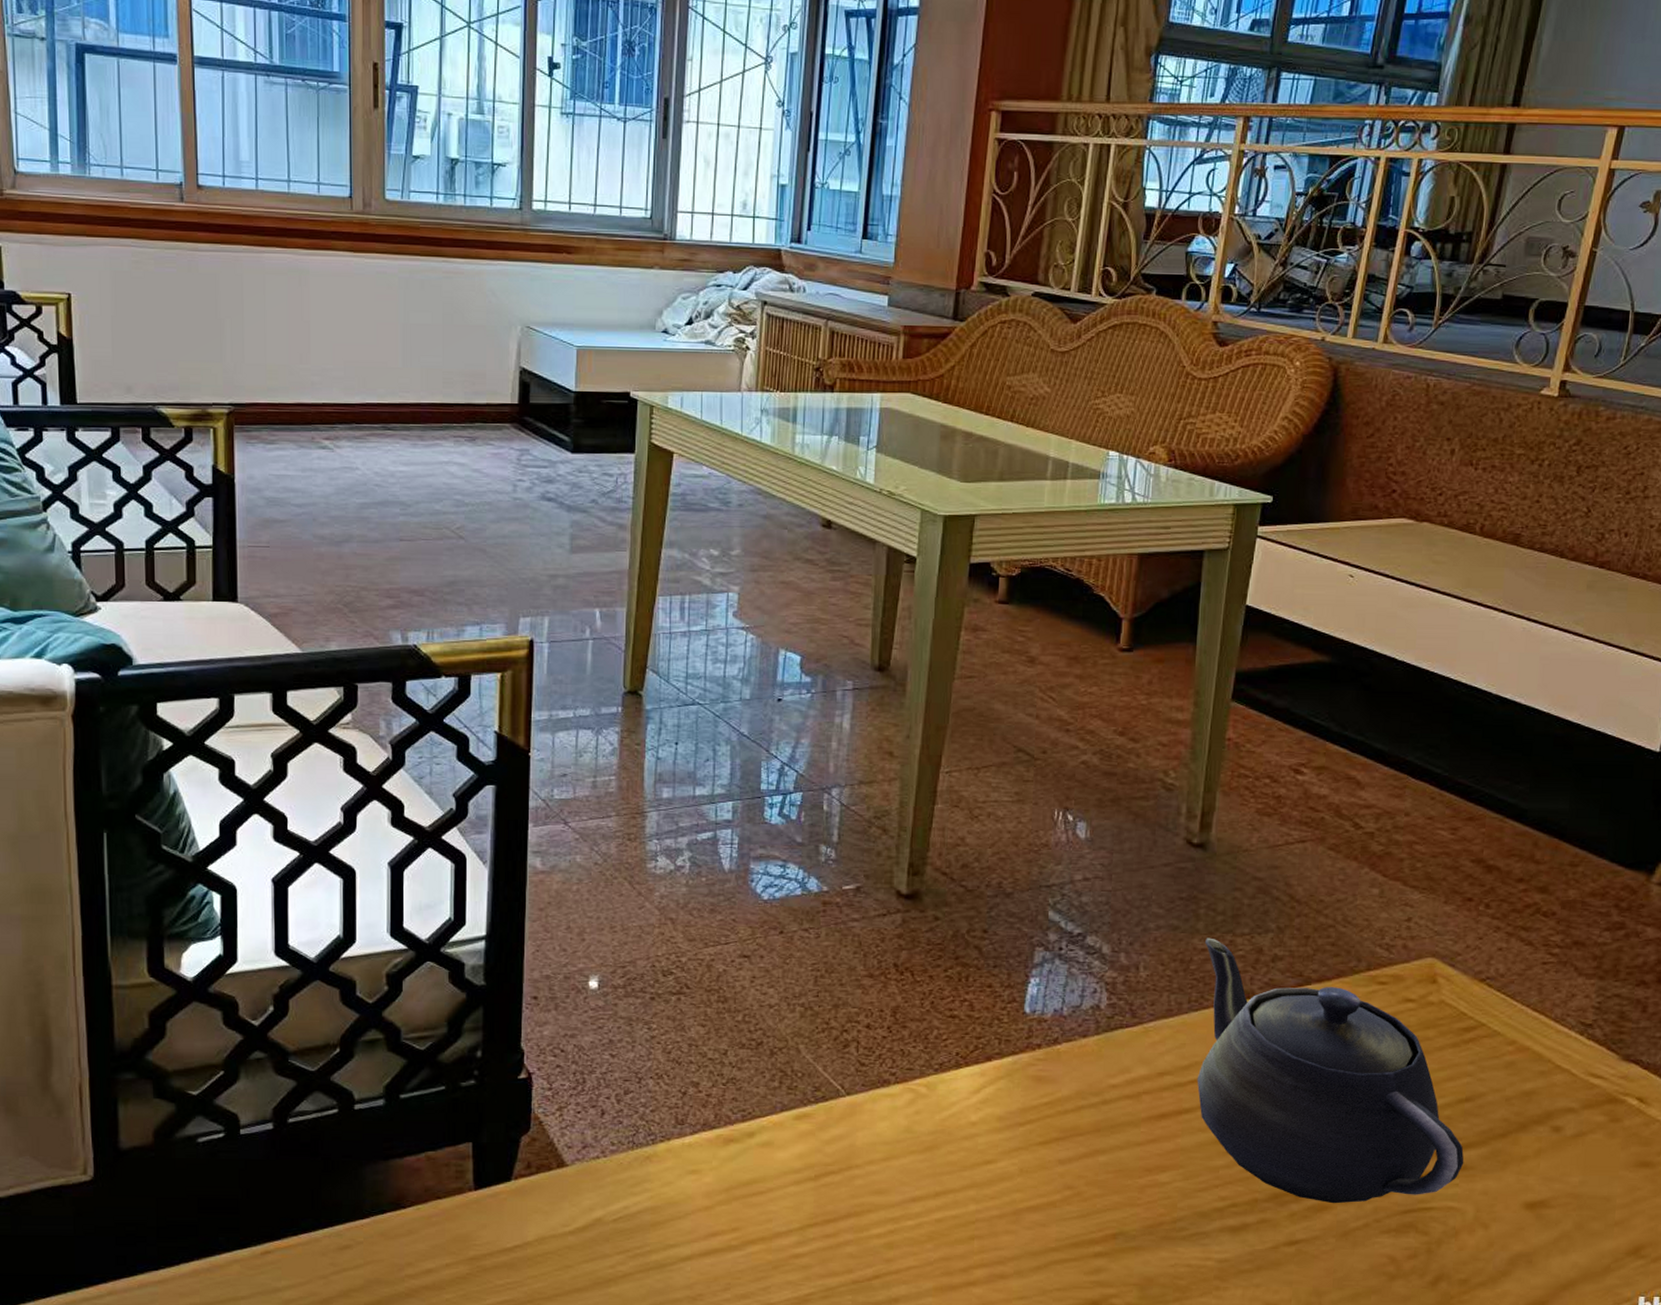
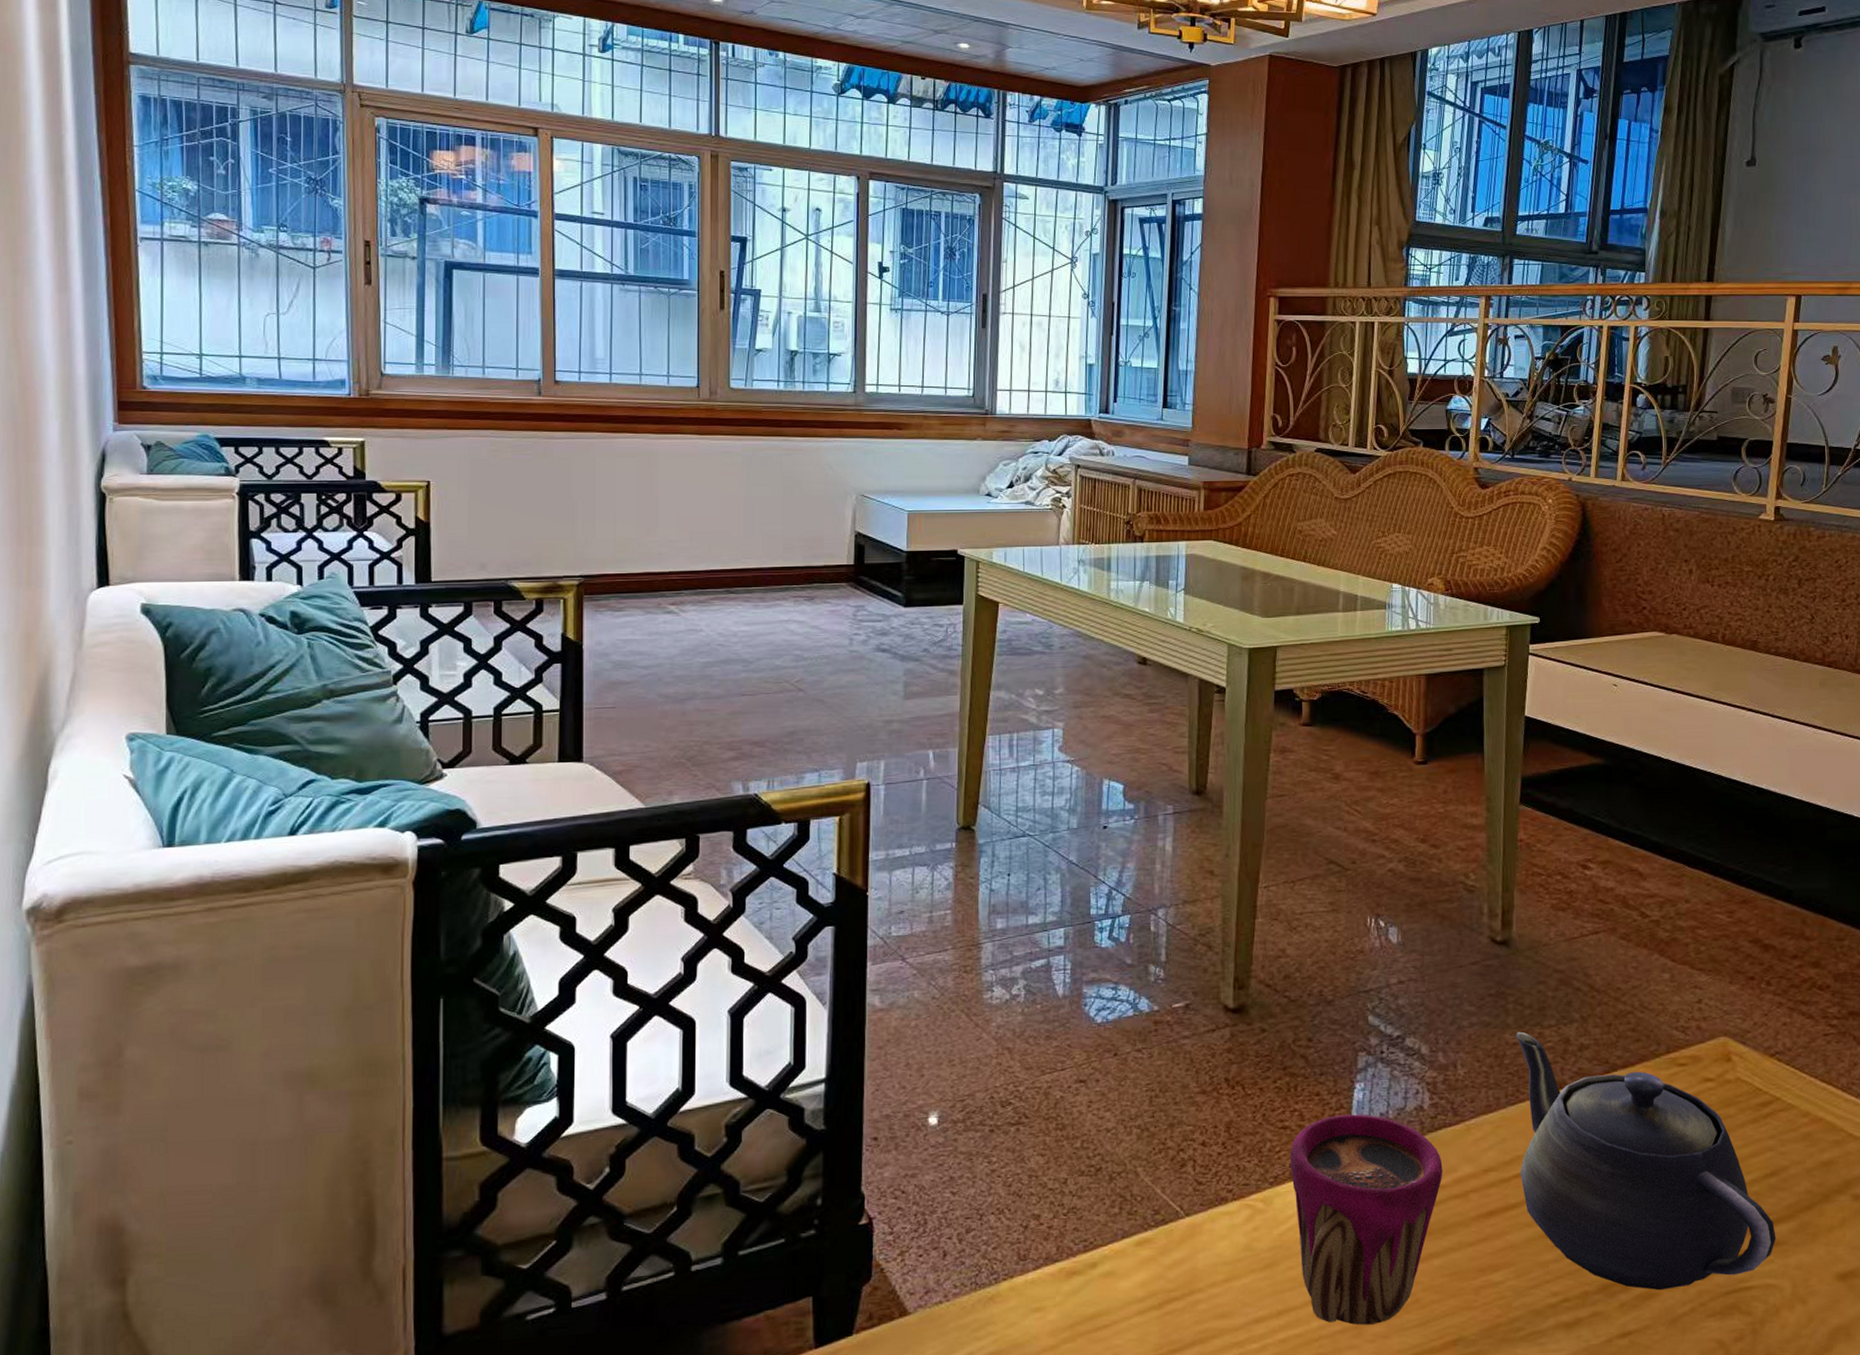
cup: none [957,1008,1116,1212] -> present [1290,1114,1443,1326]

